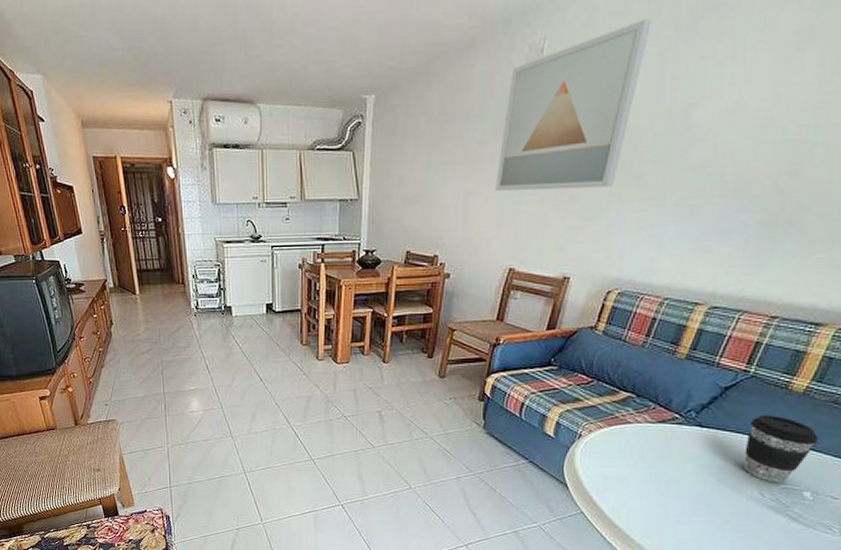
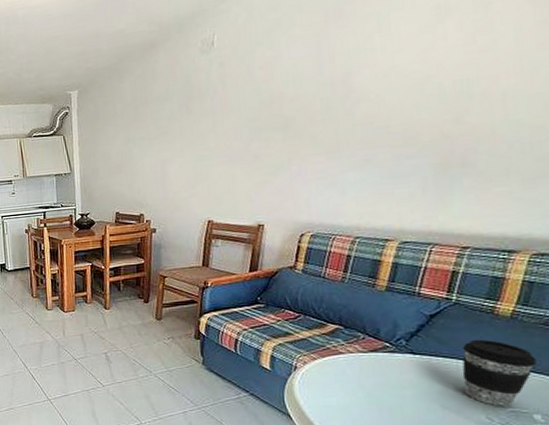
wall art: present [495,19,652,192] -> none [186,10,303,158]

